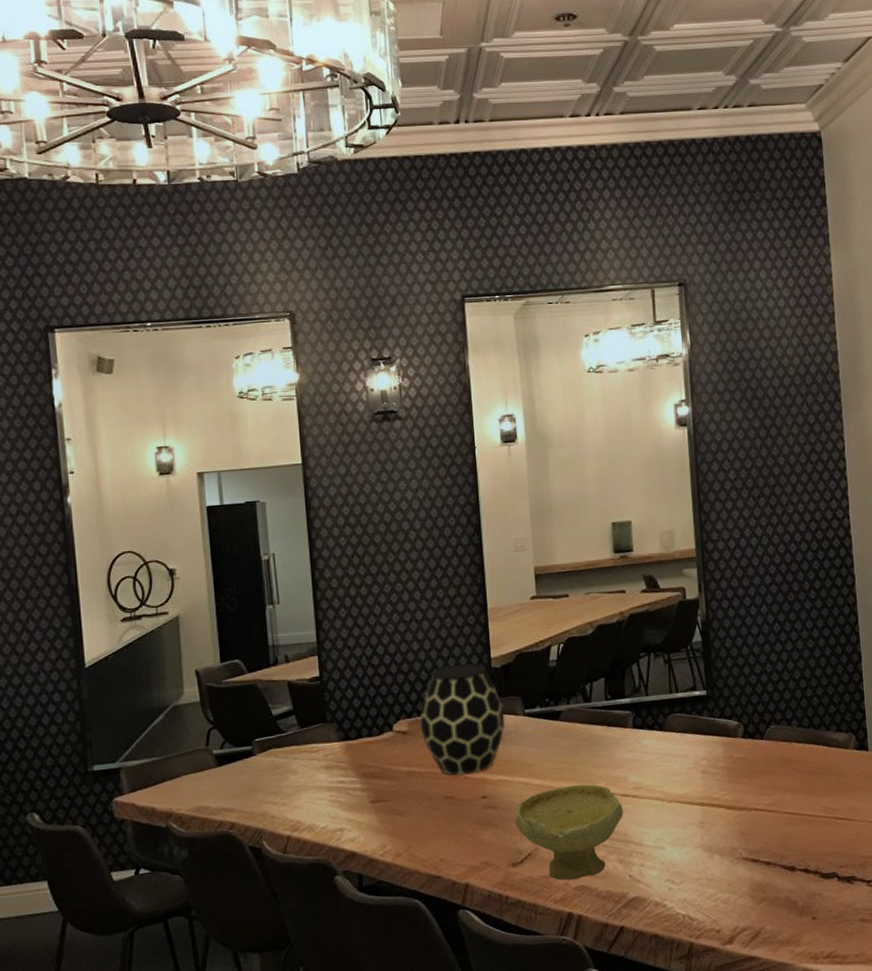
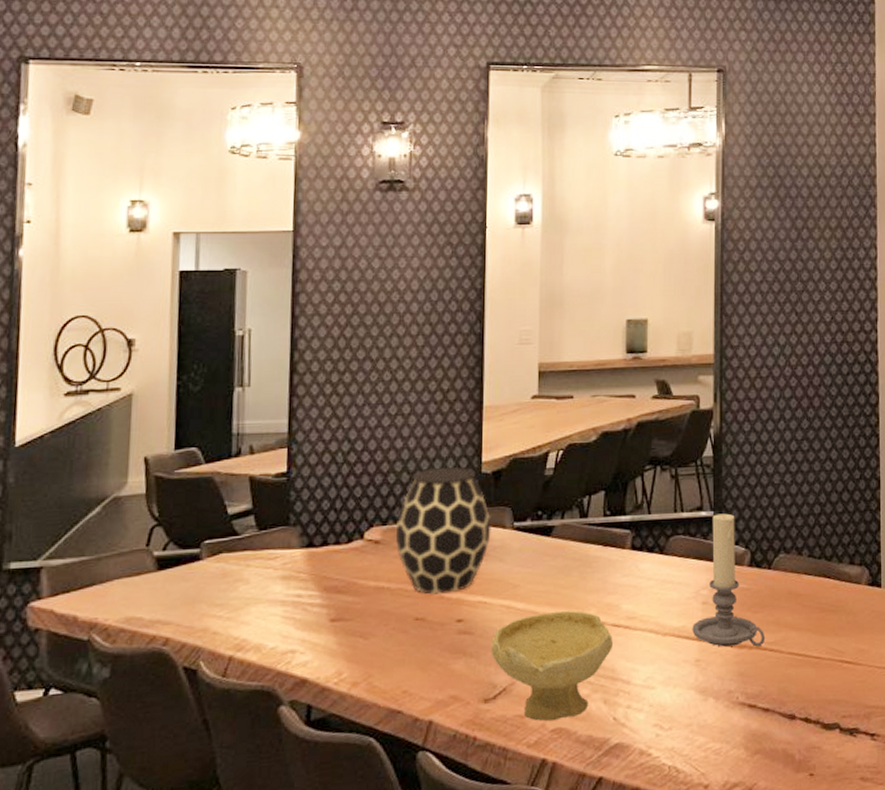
candle holder: none [694,691,762,810] -> present [692,513,764,647]

